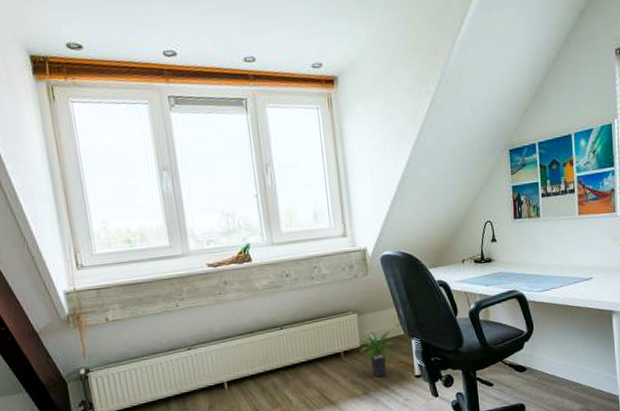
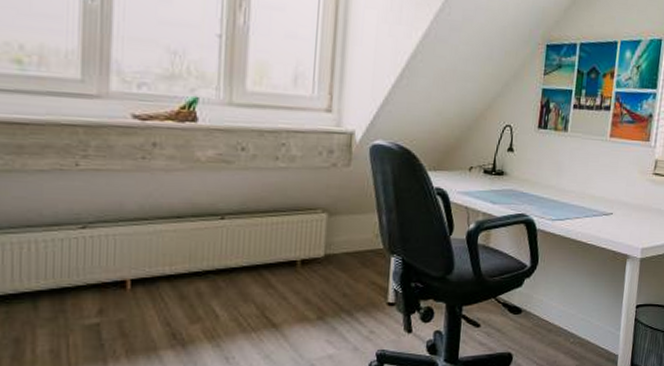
potted plant: present [359,330,397,378] -> none [322,239,371,300]

